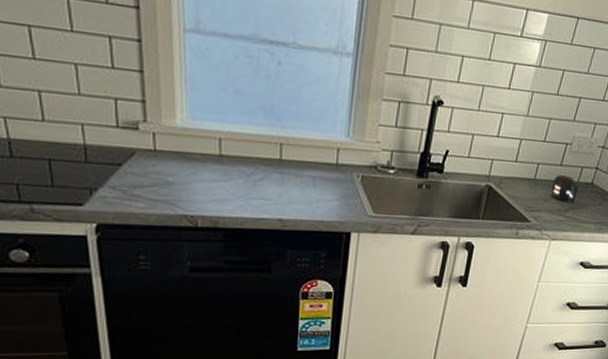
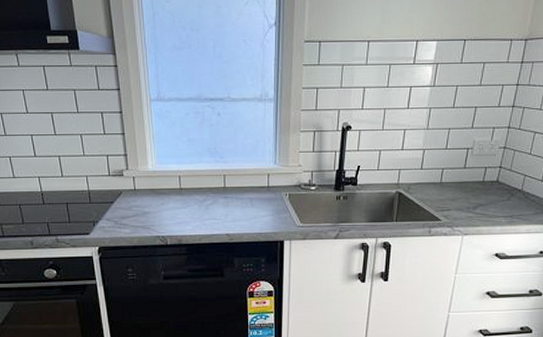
mug: present [551,175,579,203] -> none [458,177,485,200]

